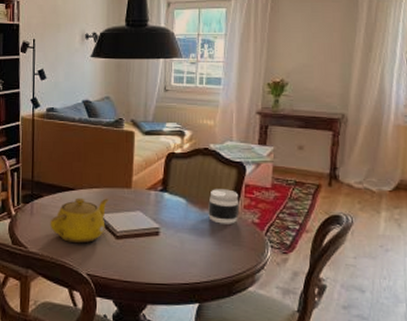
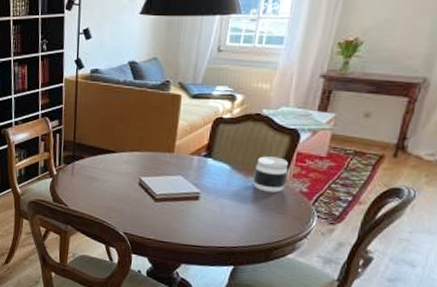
teapot: present [49,197,110,244] -> none [89,160,151,205]

